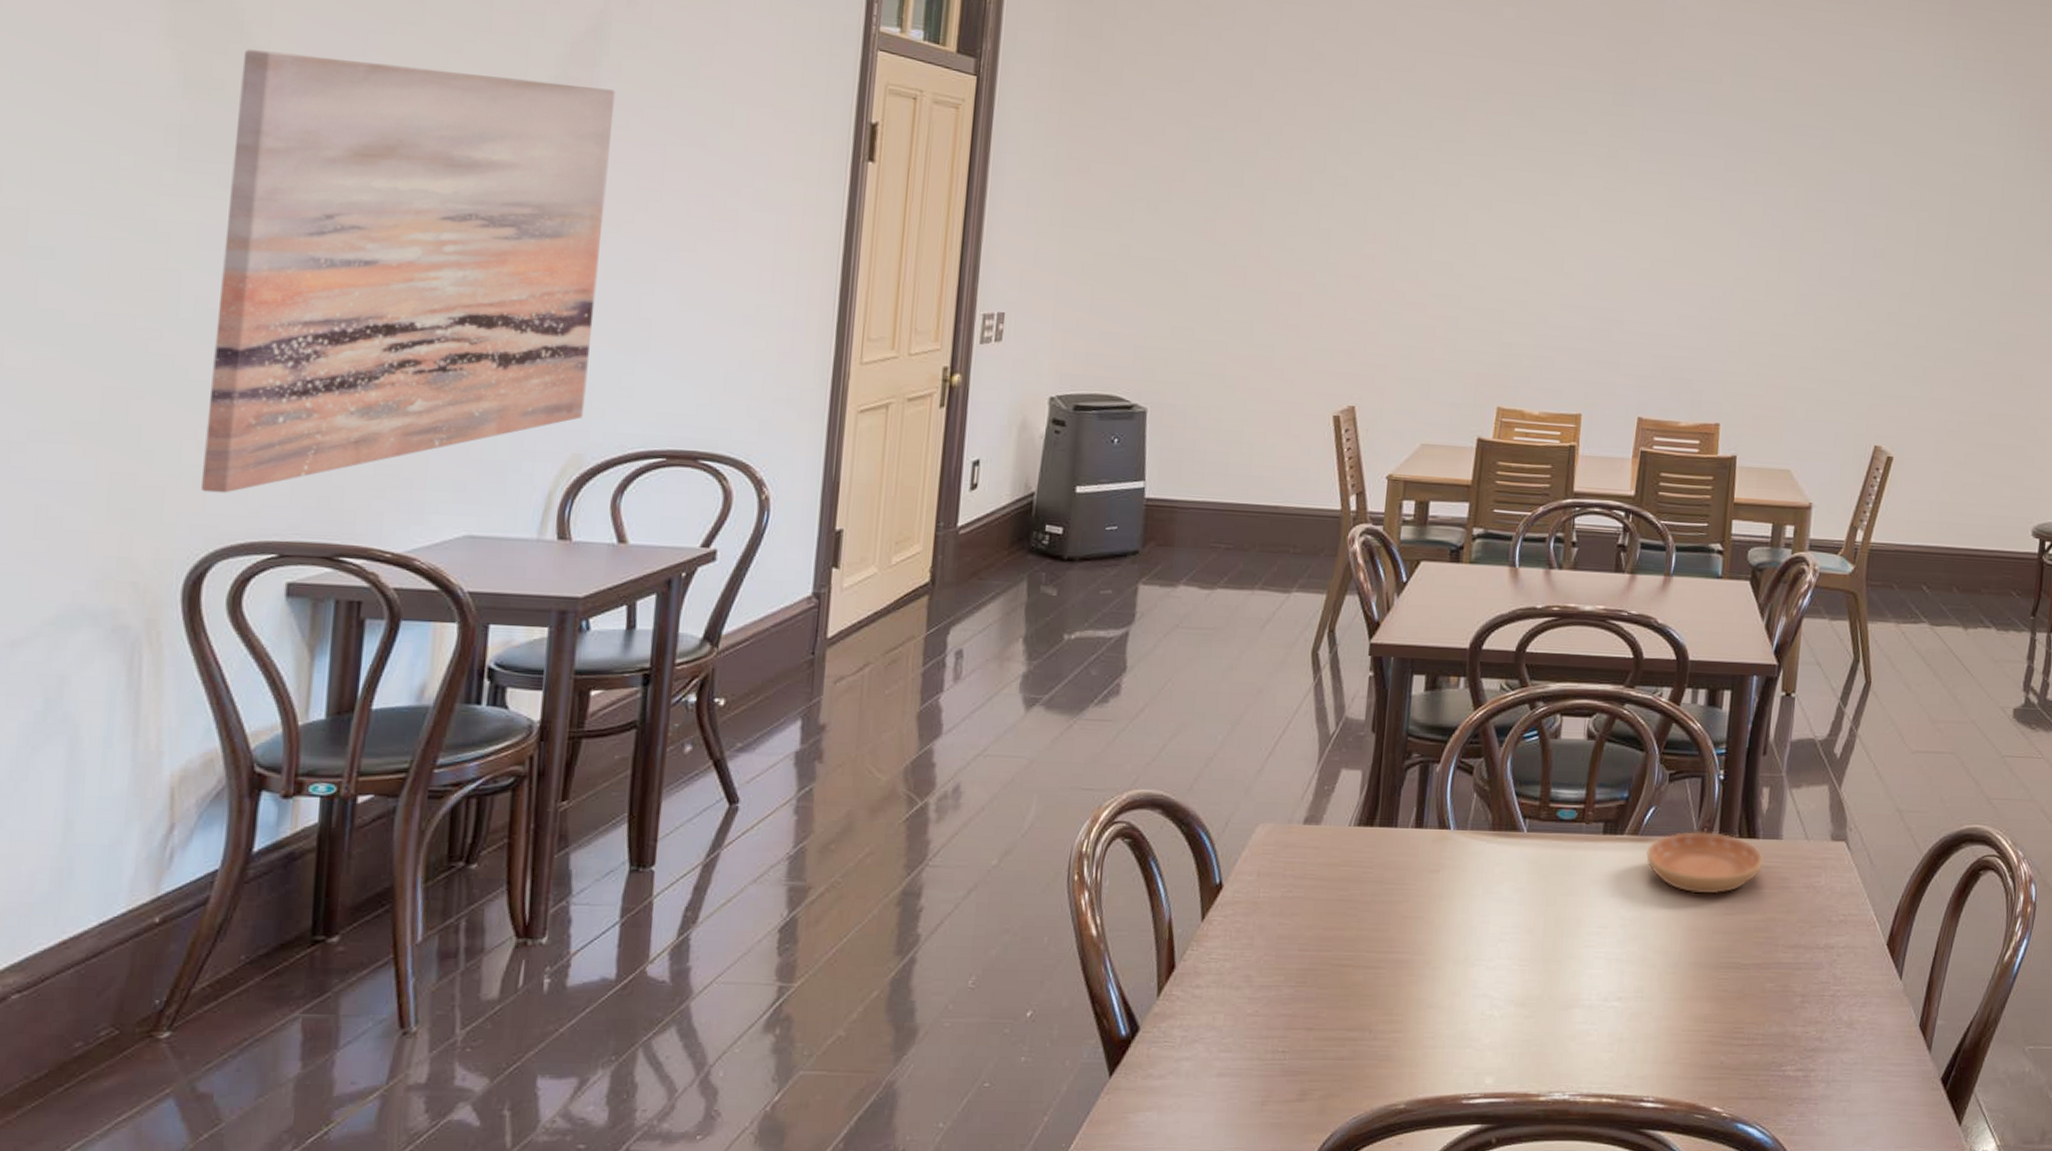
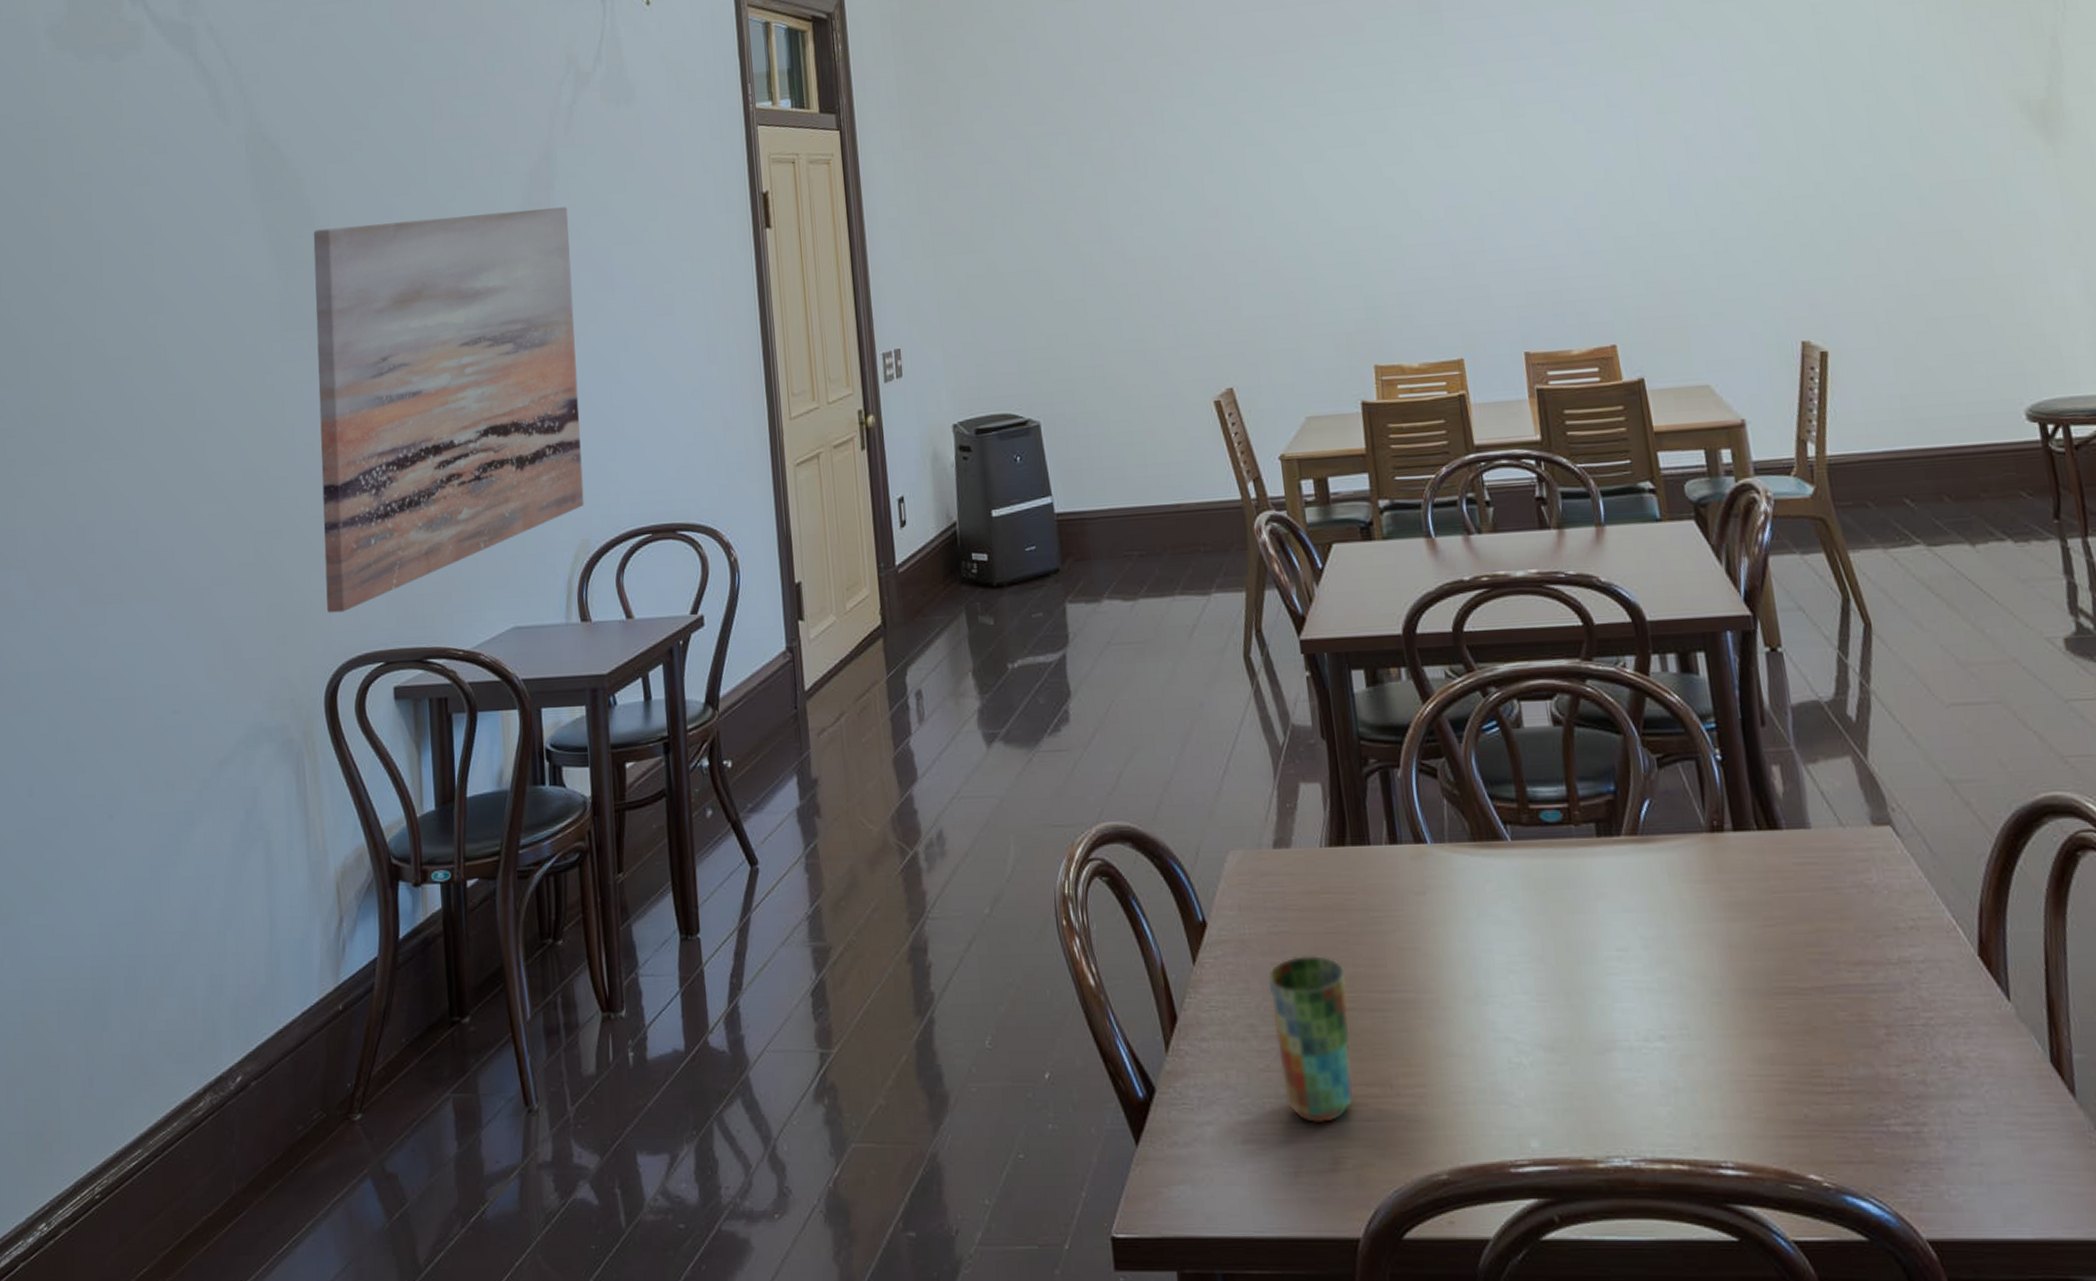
cup: none [1267,919,1349,1061] -> present [1267,956,1354,1124]
saucer: present [1646,831,1764,894] -> none [1652,825,1795,903]

